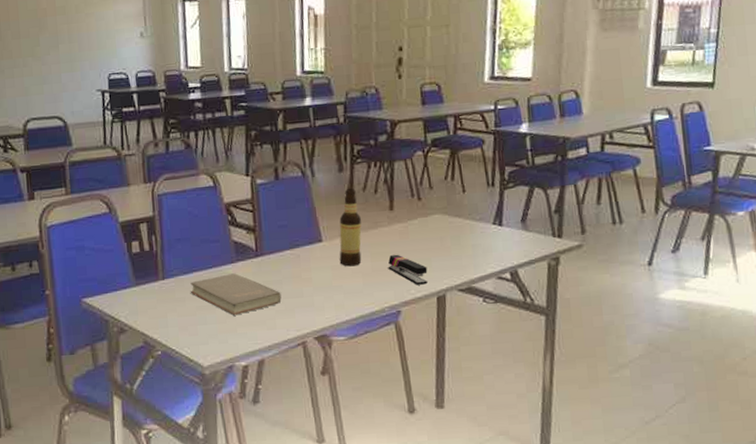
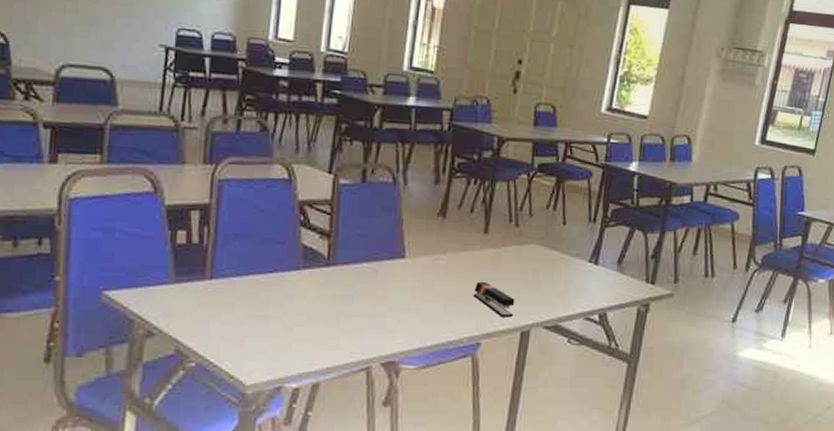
book: present [190,273,282,316] -> none [241,281,350,330]
bottle: present [339,189,362,267] -> none [421,204,453,289]

